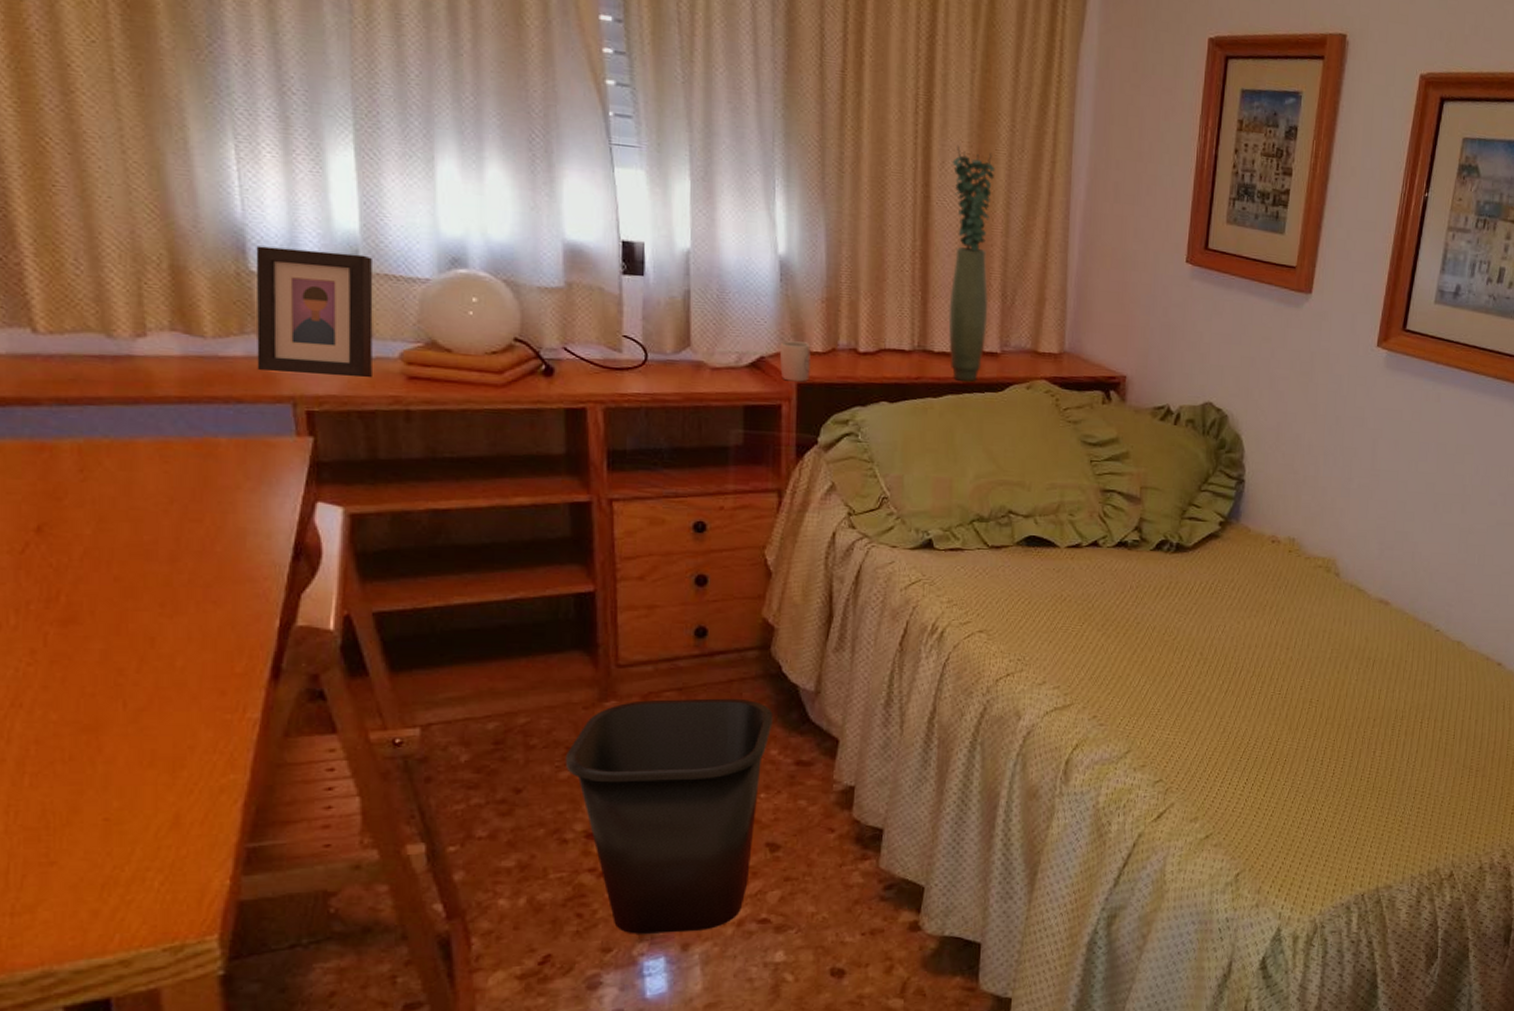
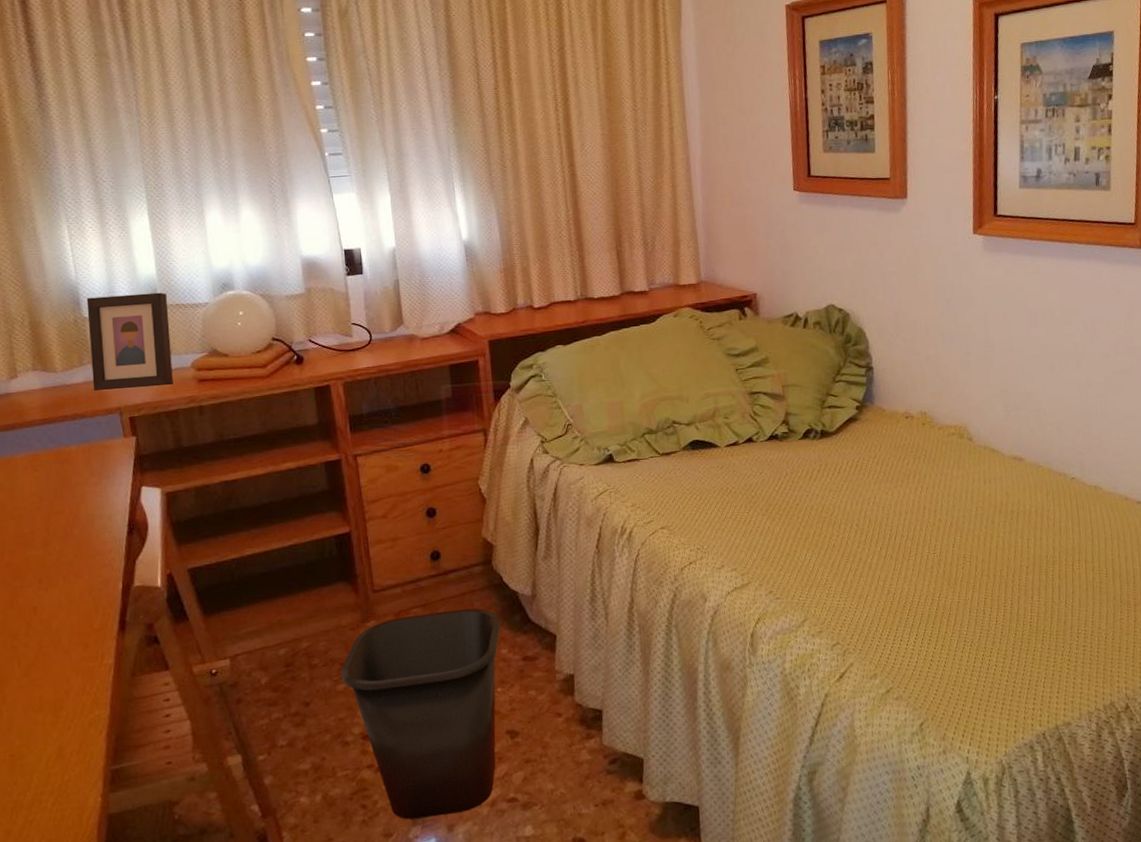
mug: present [780,341,811,382] -> none [472,306,498,340]
vase: present [948,145,996,382] -> none [590,129,635,319]

